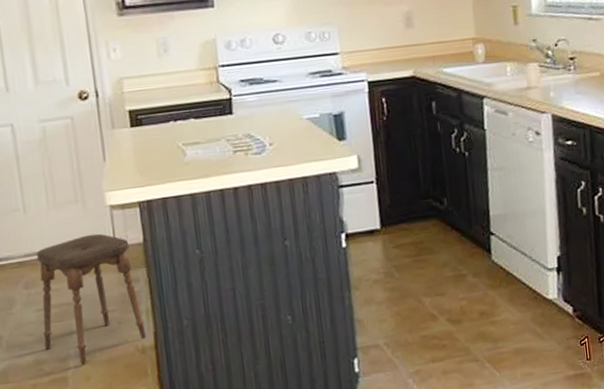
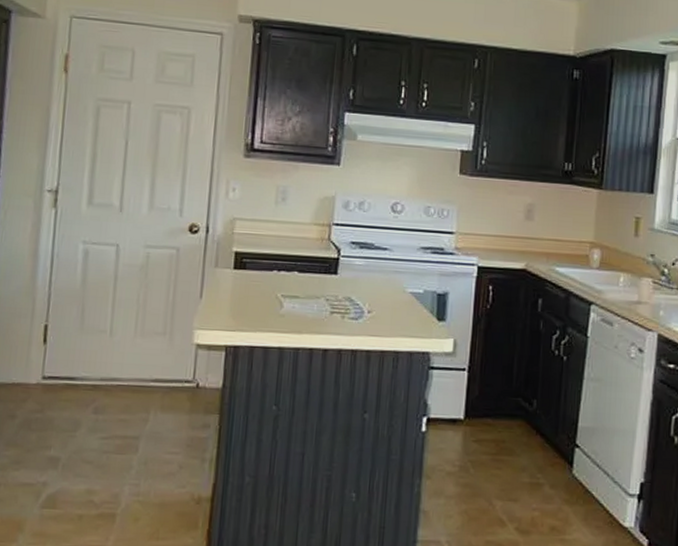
stool: present [36,233,147,365] -> none [100,369,208,504]

